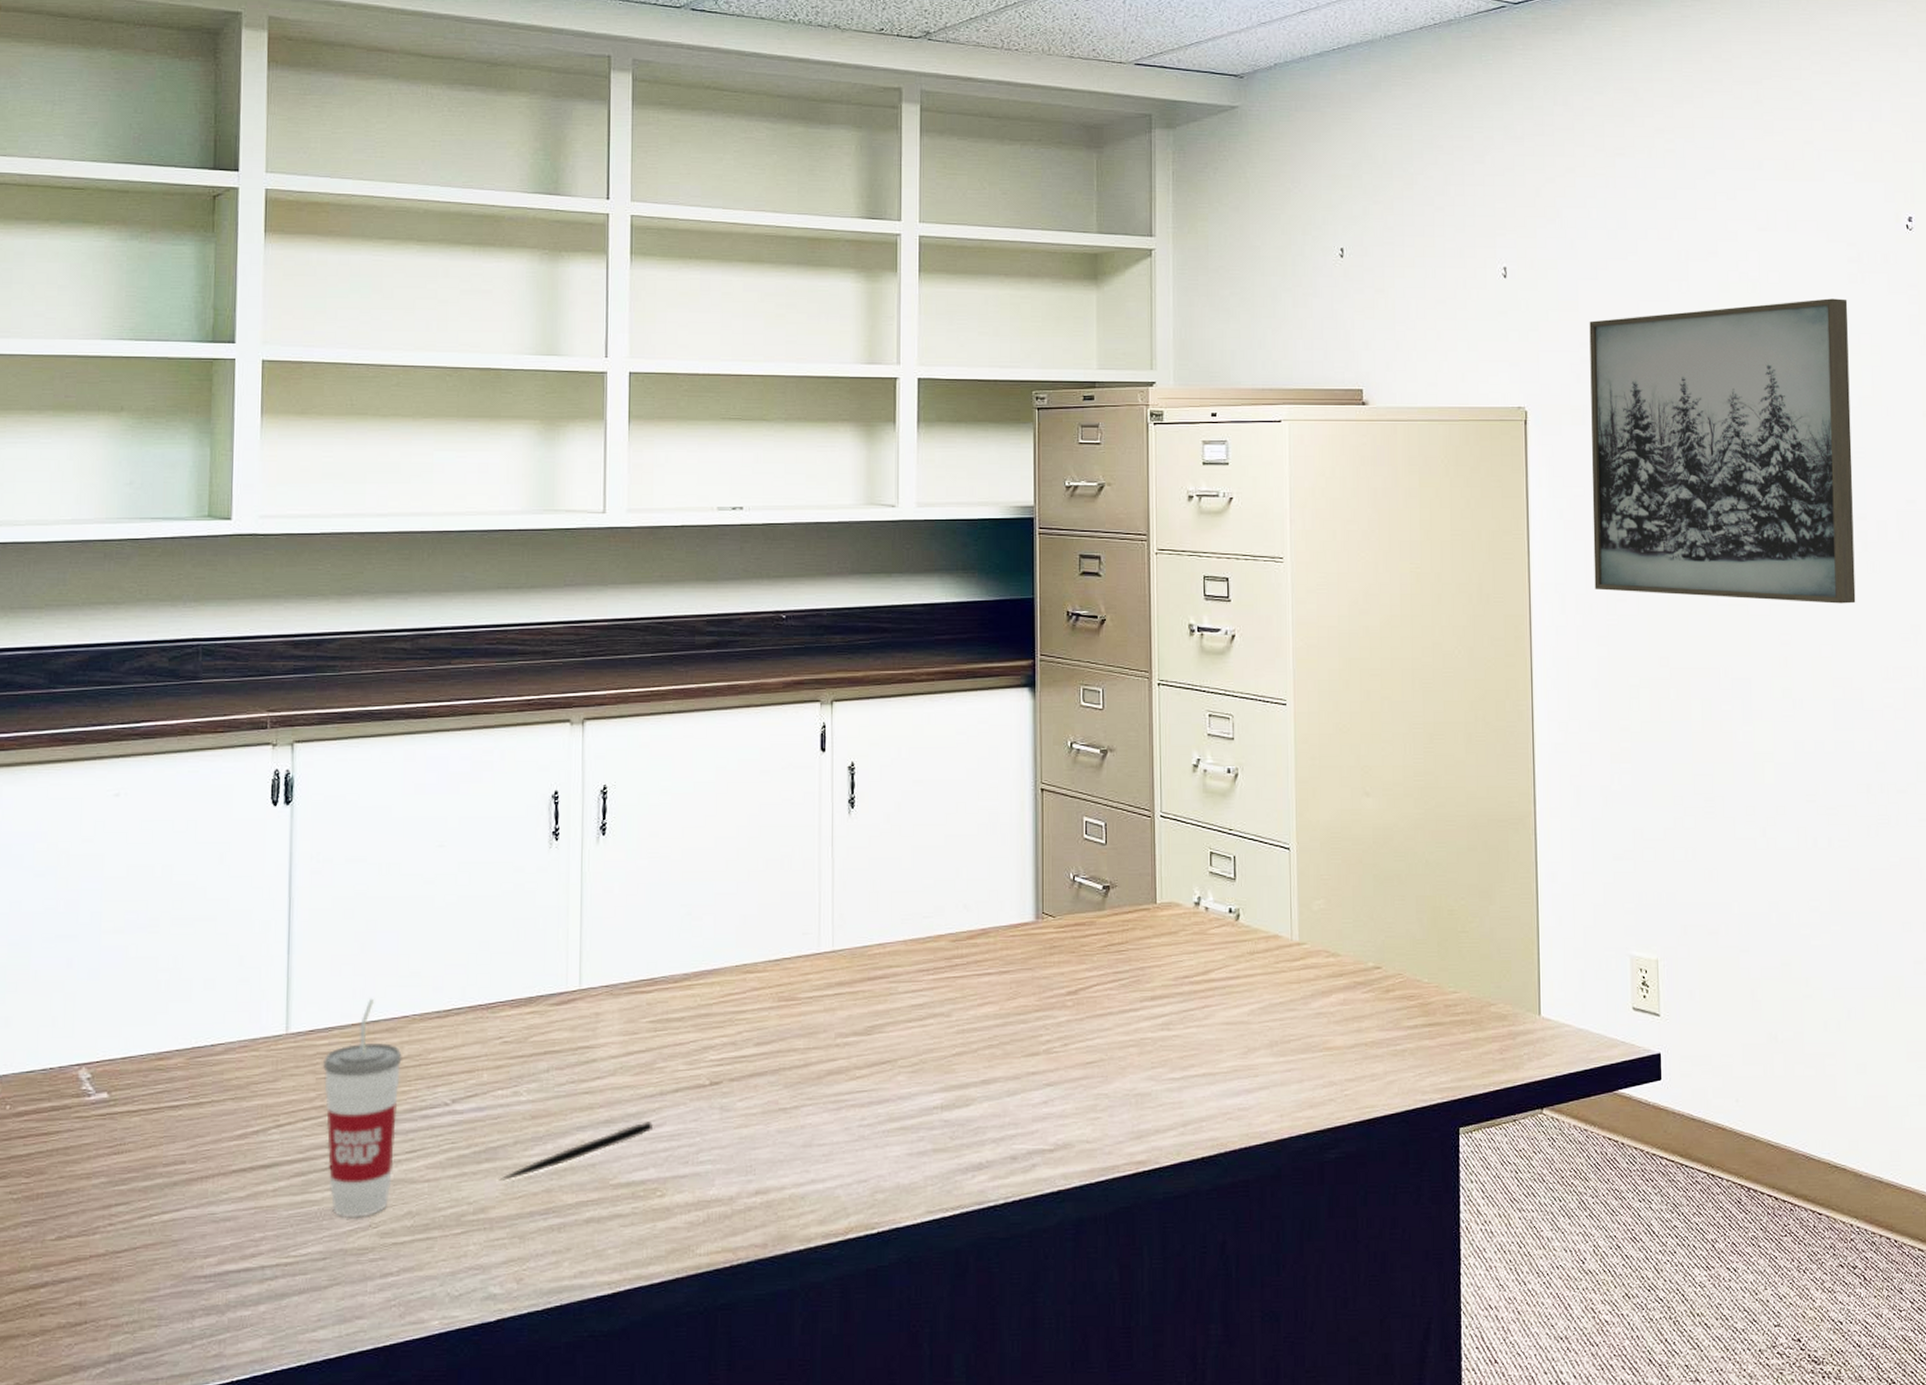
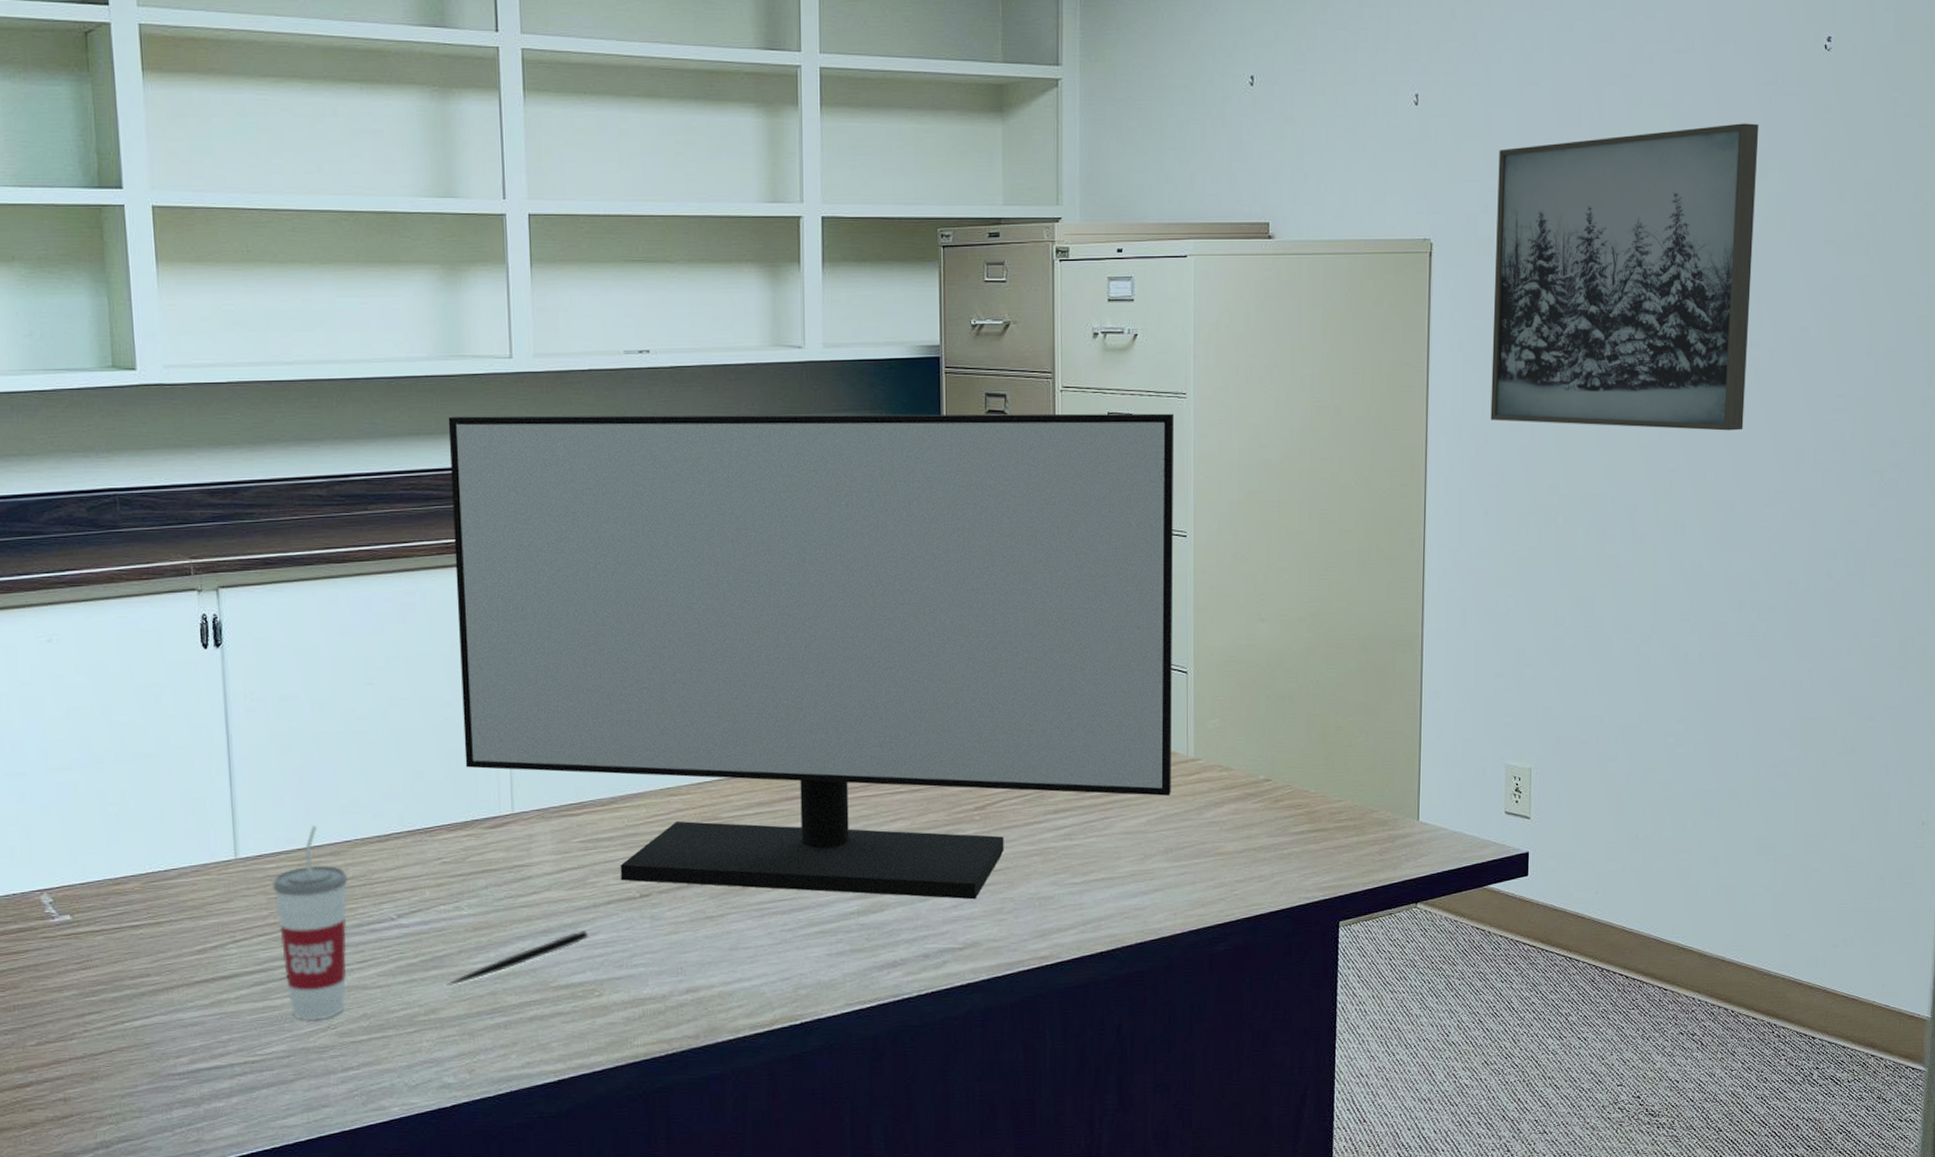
monitor: none [534,571,1275,1095] -> present [448,413,1173,900]

